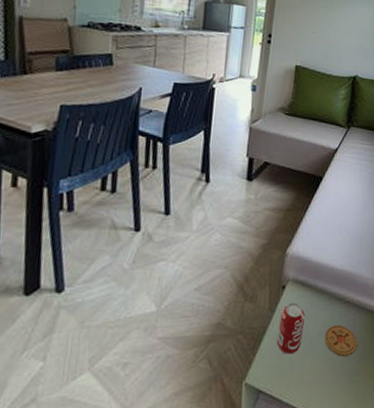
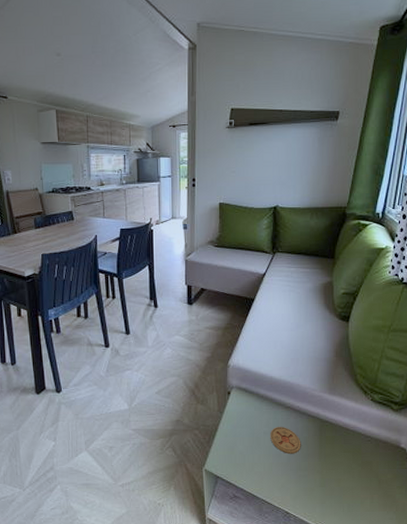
beverage can: present [276,302,306,355] -> none [228,406,251,449]

